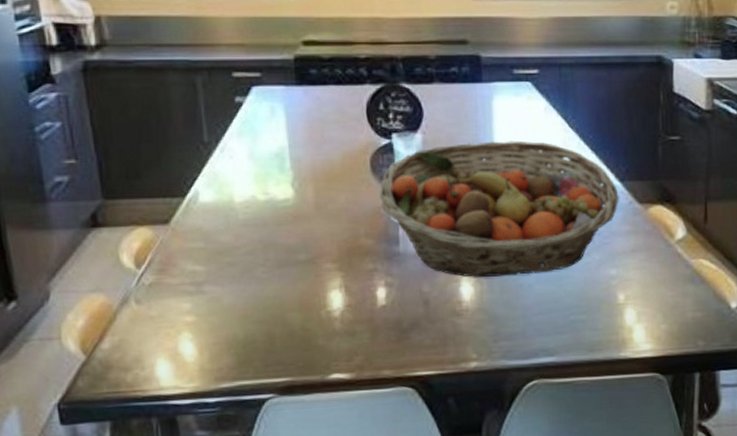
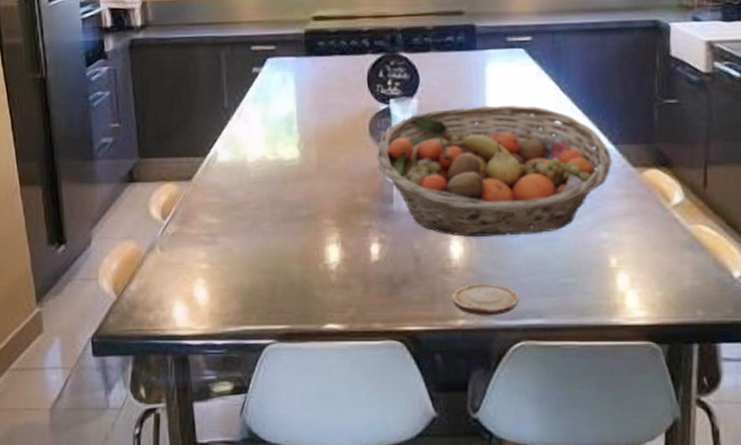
wood slice: none [463,324,532,357] -> present [452,284,520,316]

